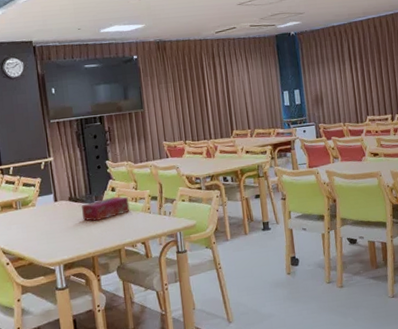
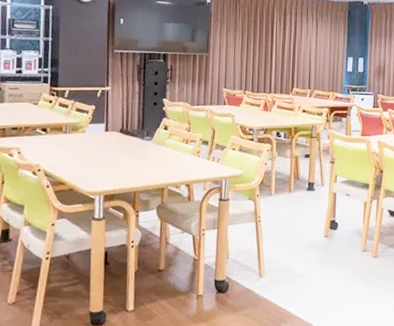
tissue box: present [81,196,130,222] -> none [131,135,180,157]

